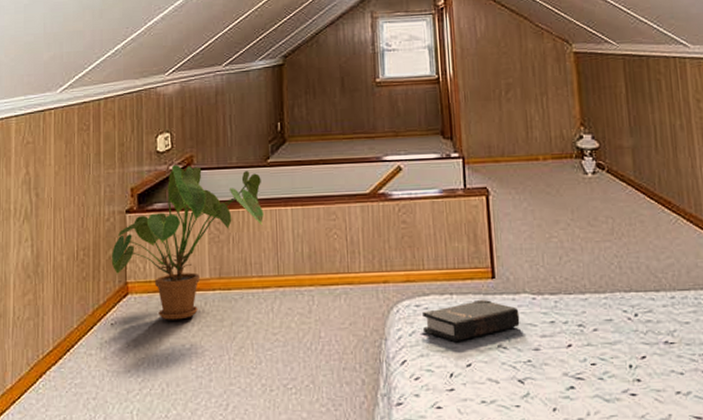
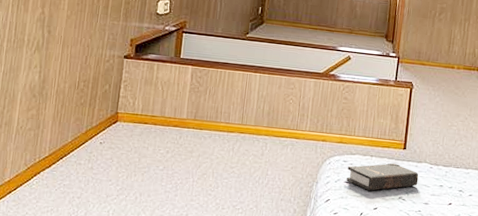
house plant: present [111,165,264,320] -> none [106,26,239,147]

